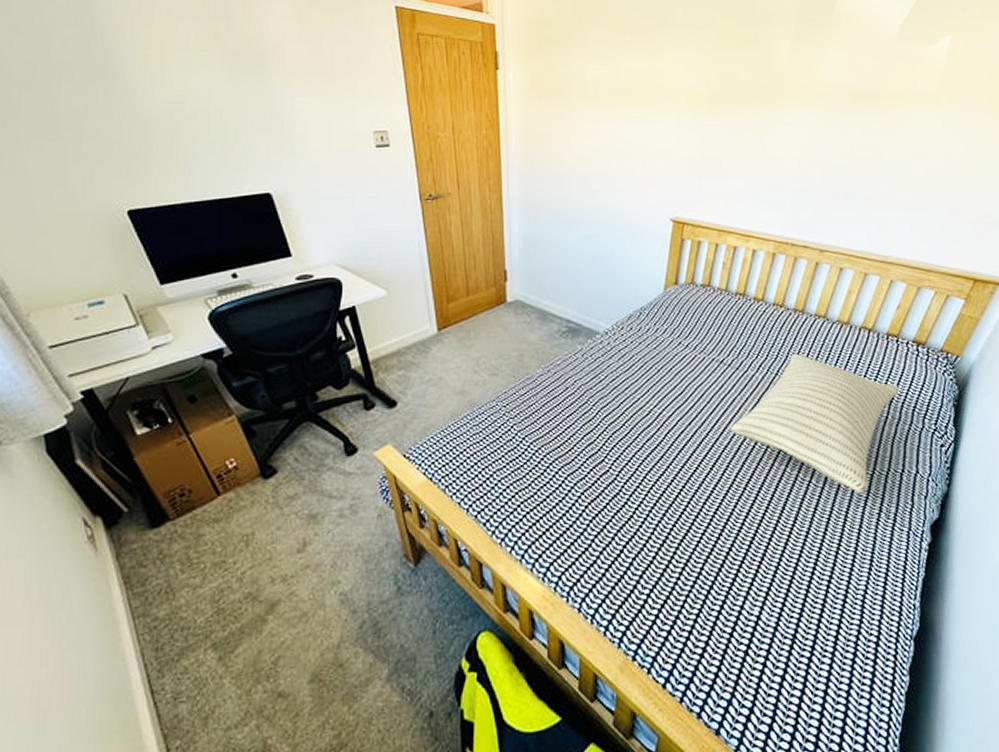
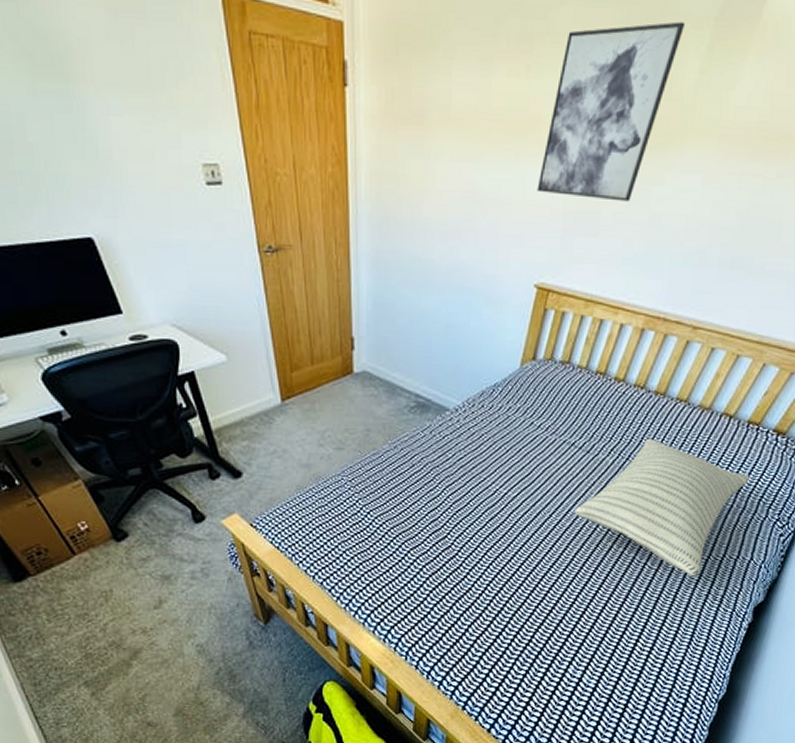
wall art: none [665,16,774,149] -> present [537,21,686,202]

